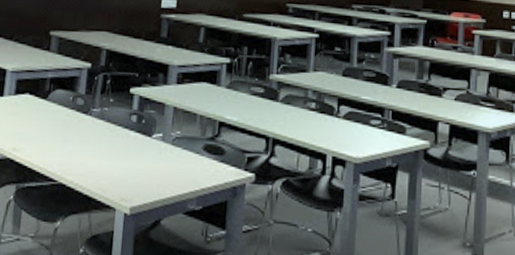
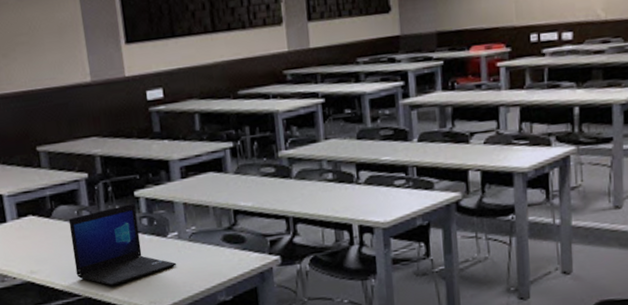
laptop: none [56,98,156,177] -> present [68,202,177,286]

